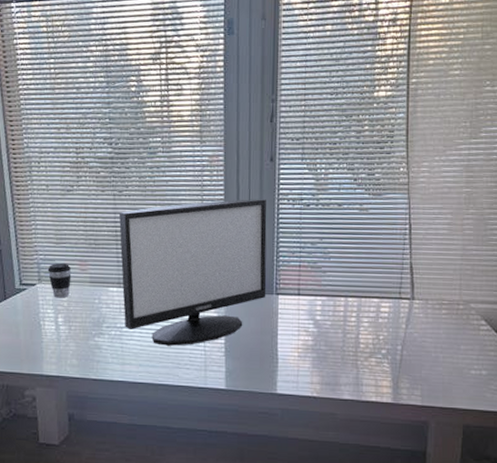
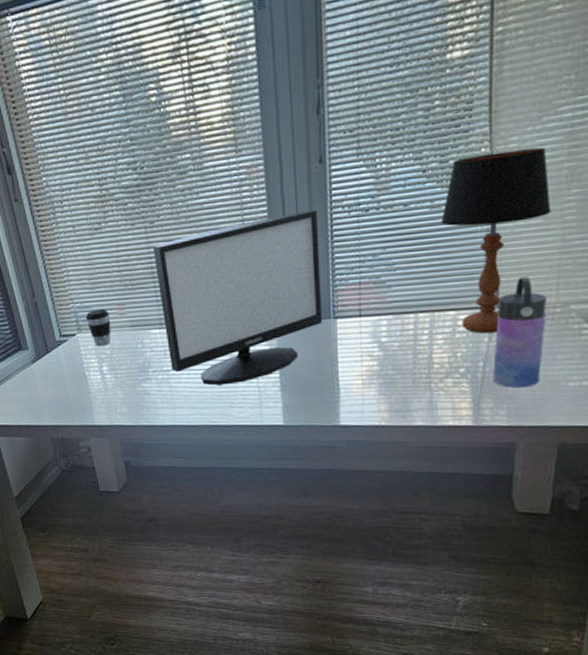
table lamp: none [368,173,454,322] -> present [440,147,551,334]
water bottle: none [409,276,451,372] -> present [493,277,546,388]

